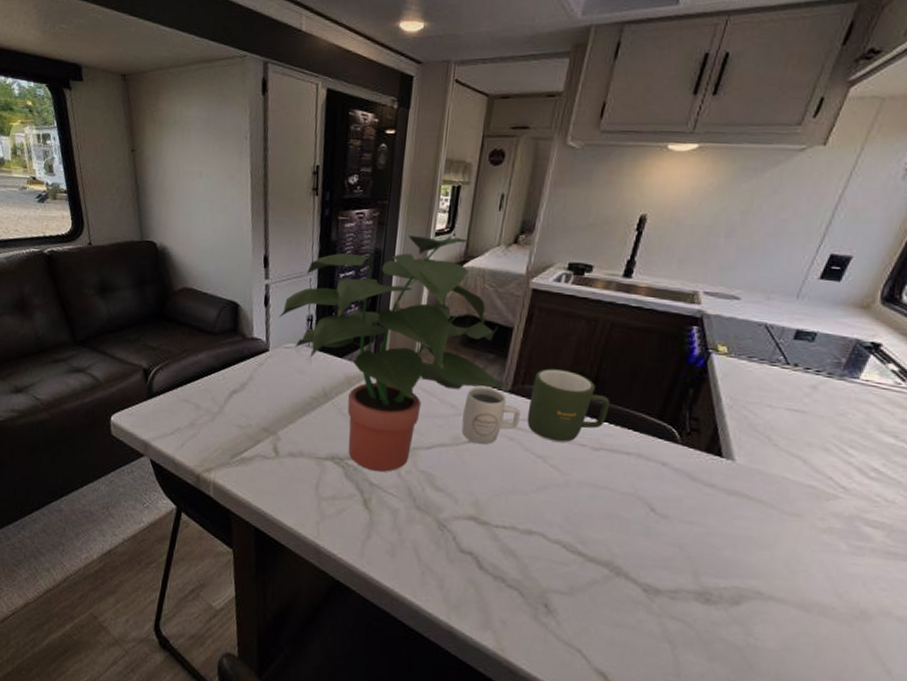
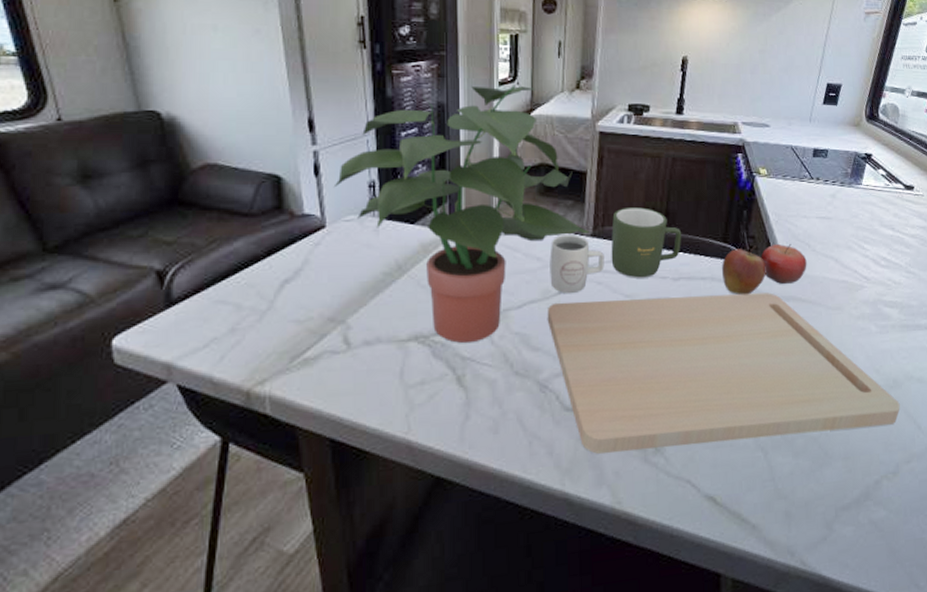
cutting board: none [453,450,865,660] -> present [547,292,900,454]
fruit: none [651,428,708,480] -> present [721,245,766,295]
fruit: none [702,430,764,477] -> present [760,243,807,284]

